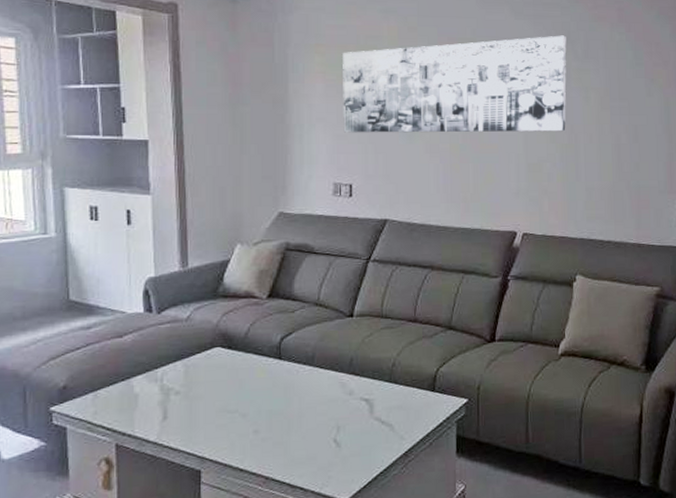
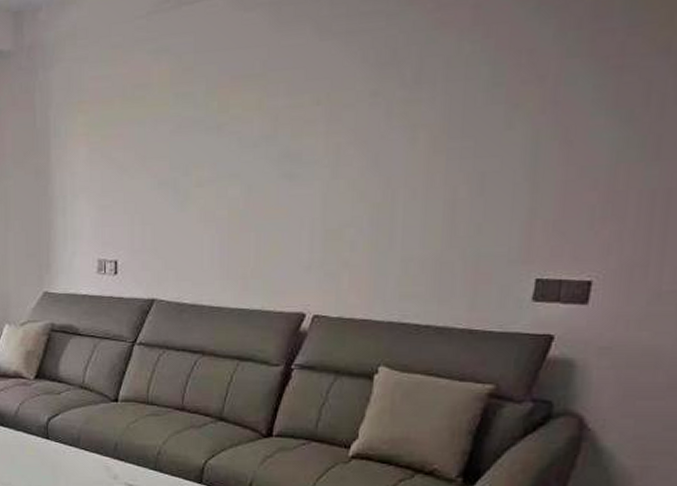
wall art: present [343,35,567,133] -> none [107,55,391,203]

